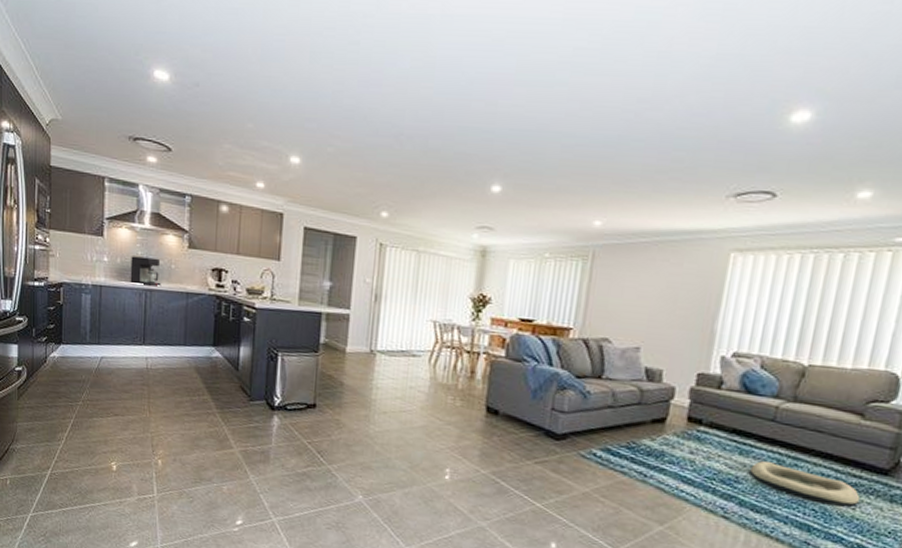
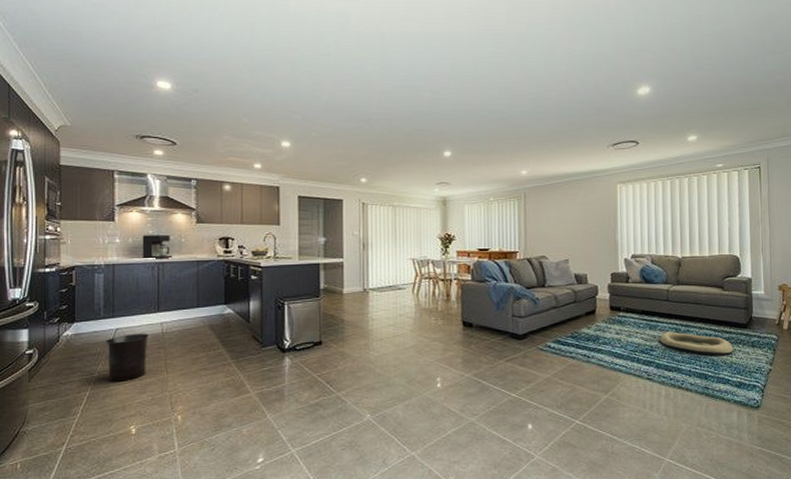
waste bin: none [90,364,133,415] -> present [105,333,148,382]

